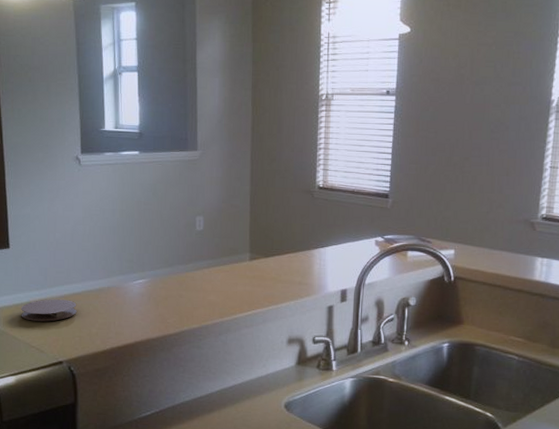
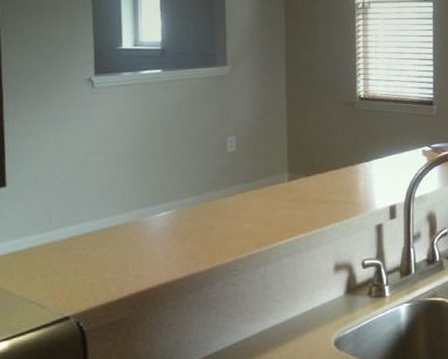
coaster: present [21,299,77,322] -> none [18,242,88,271]

